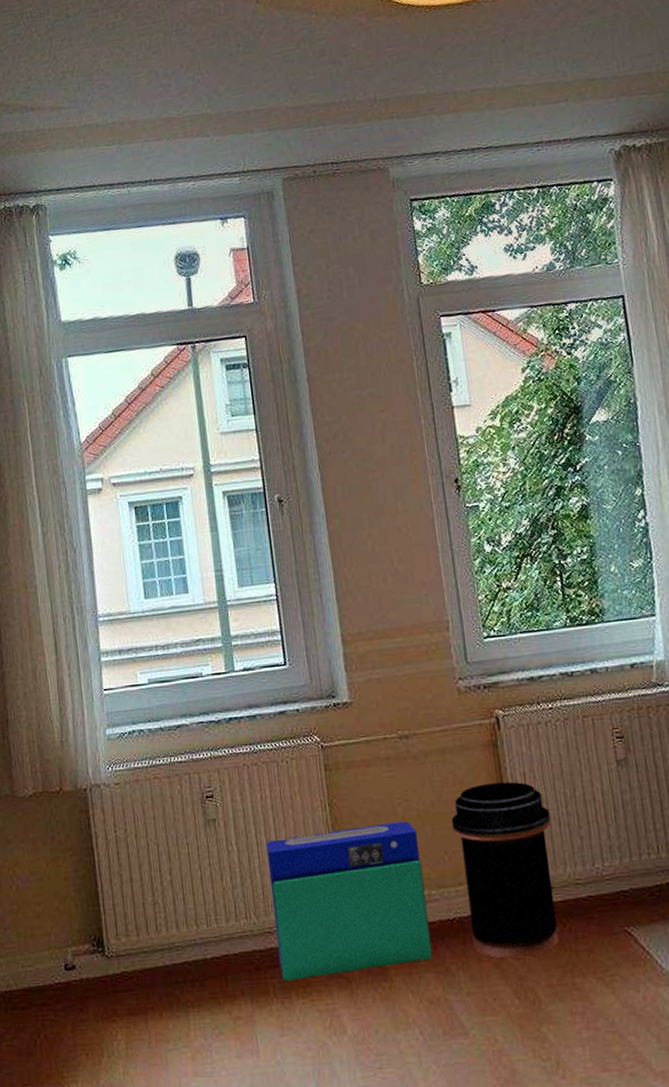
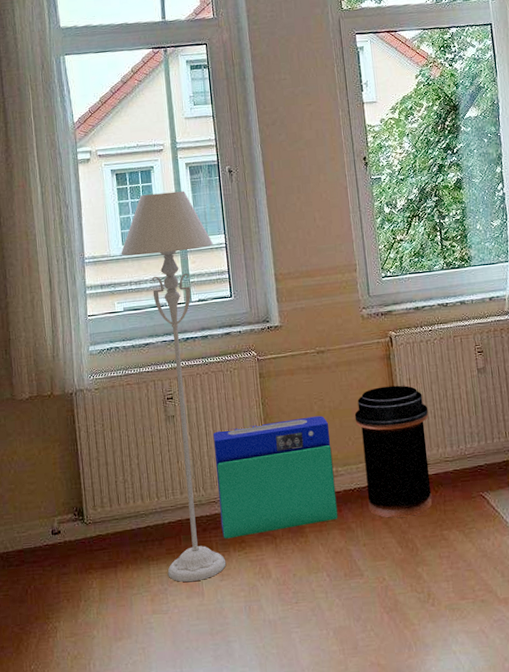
floor lamp: none [143,527,288,1037] -> present [121,191,227,582]

